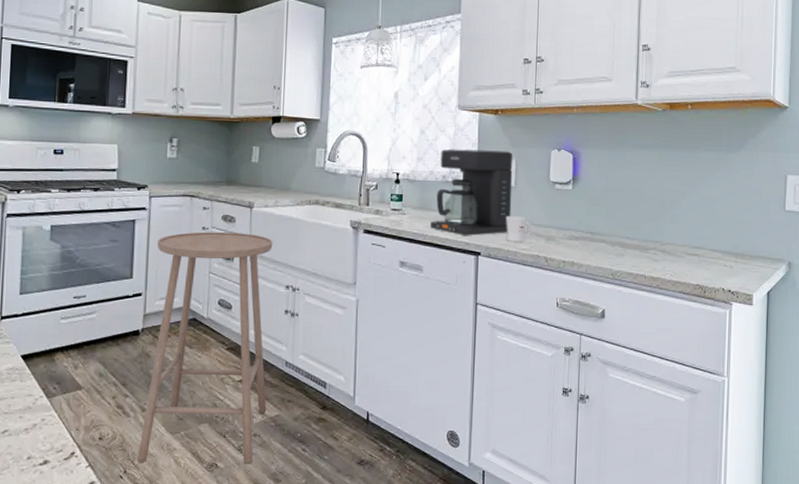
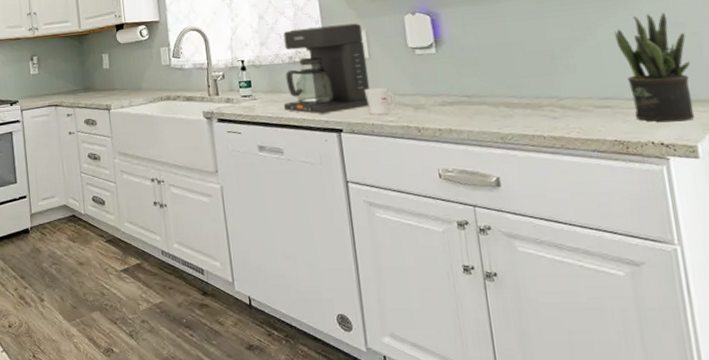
stool: present [138,232,273,464] -> none [32,133,151,349]
potted plant: none [712,178,760,273] -> present [614,12,695,122]

